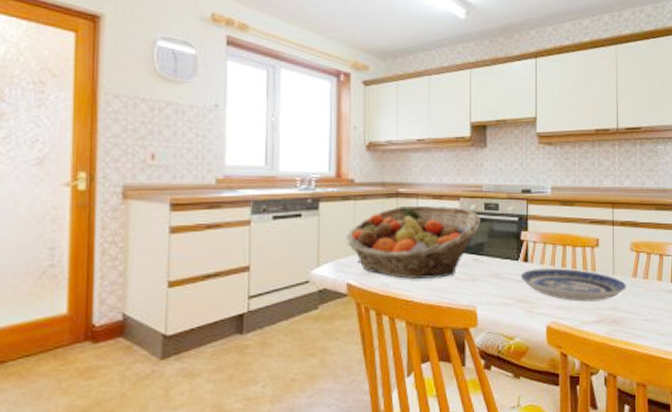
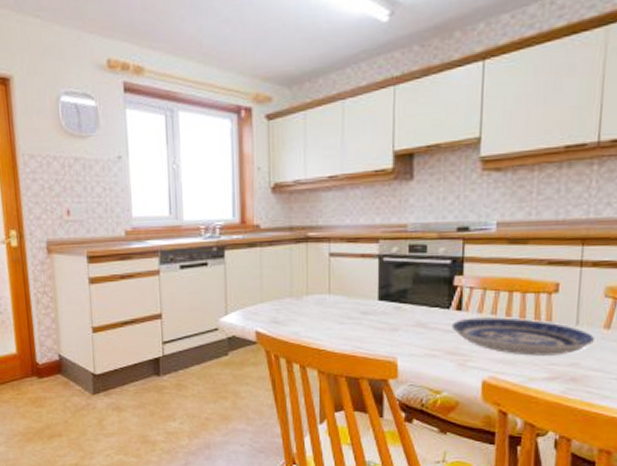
fruit basket: present [345,205,481,279] -> none [253,250,405,328]

